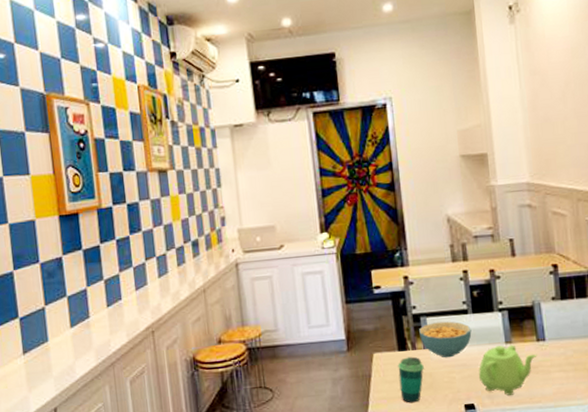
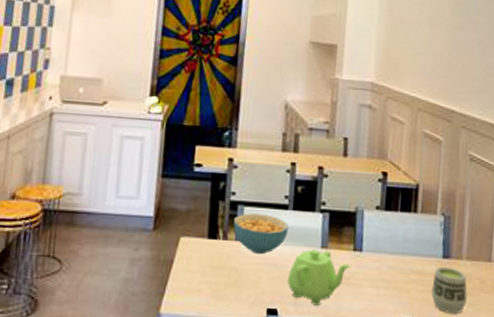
cup: present [398,356,424,403] -> none [201,246,232,299]

